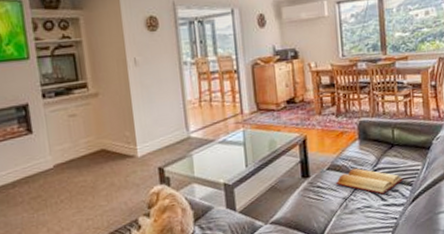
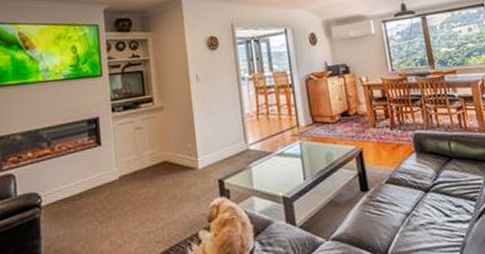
bible: present [335,168,404,195] -> none [395,181,467,210]

